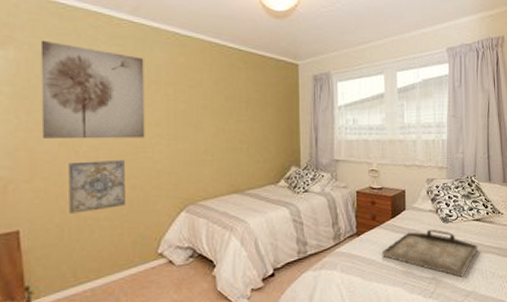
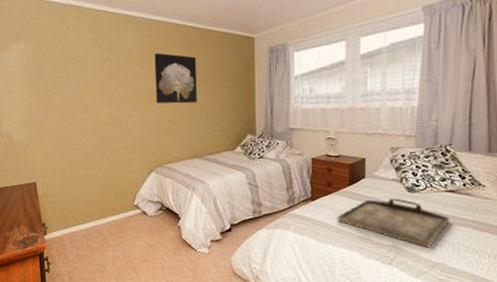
wall art: present [40,40,145,139] -> none [41,34,121,113]
wall art: present [69,160,125,214] -> none [66,129,108,171]
wall art: none [188,73,237,131] -> present [154,53,197,104]

